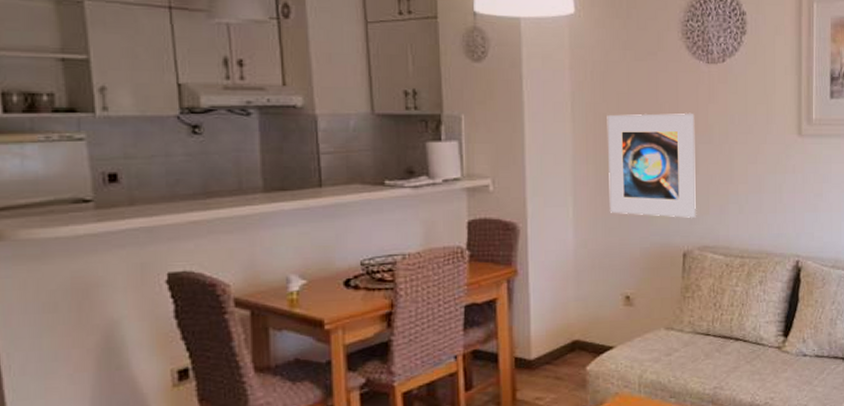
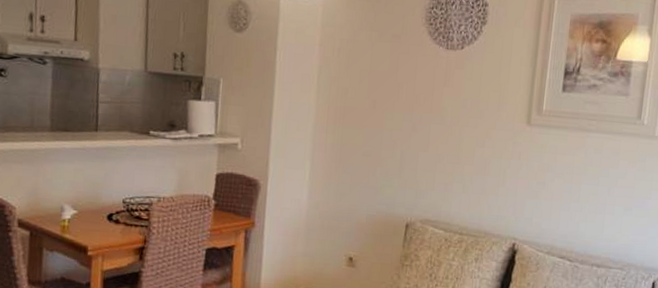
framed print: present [607,113,696,218] -> none [342,90,430,192]

